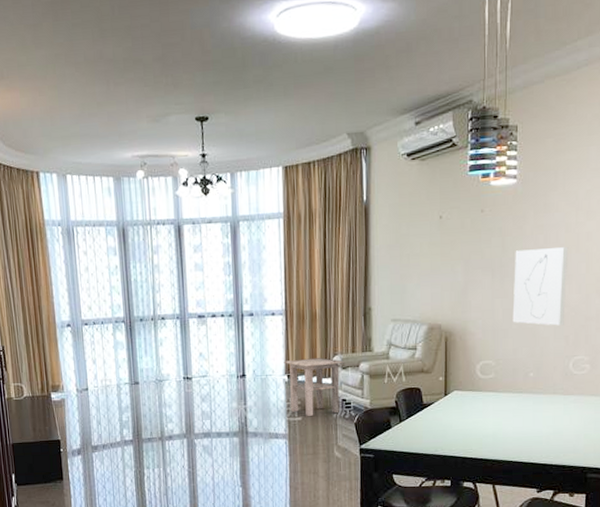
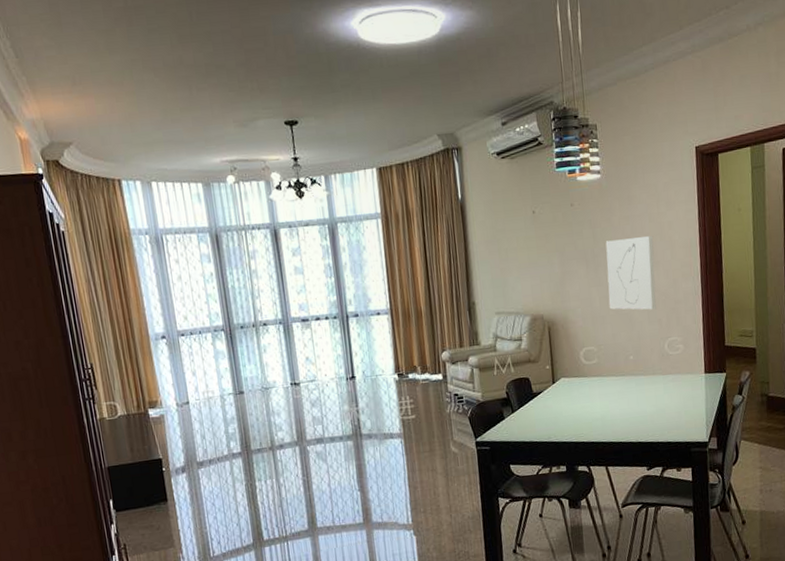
side table: present [283,358,345,416] -> none [392,354,454,414]

